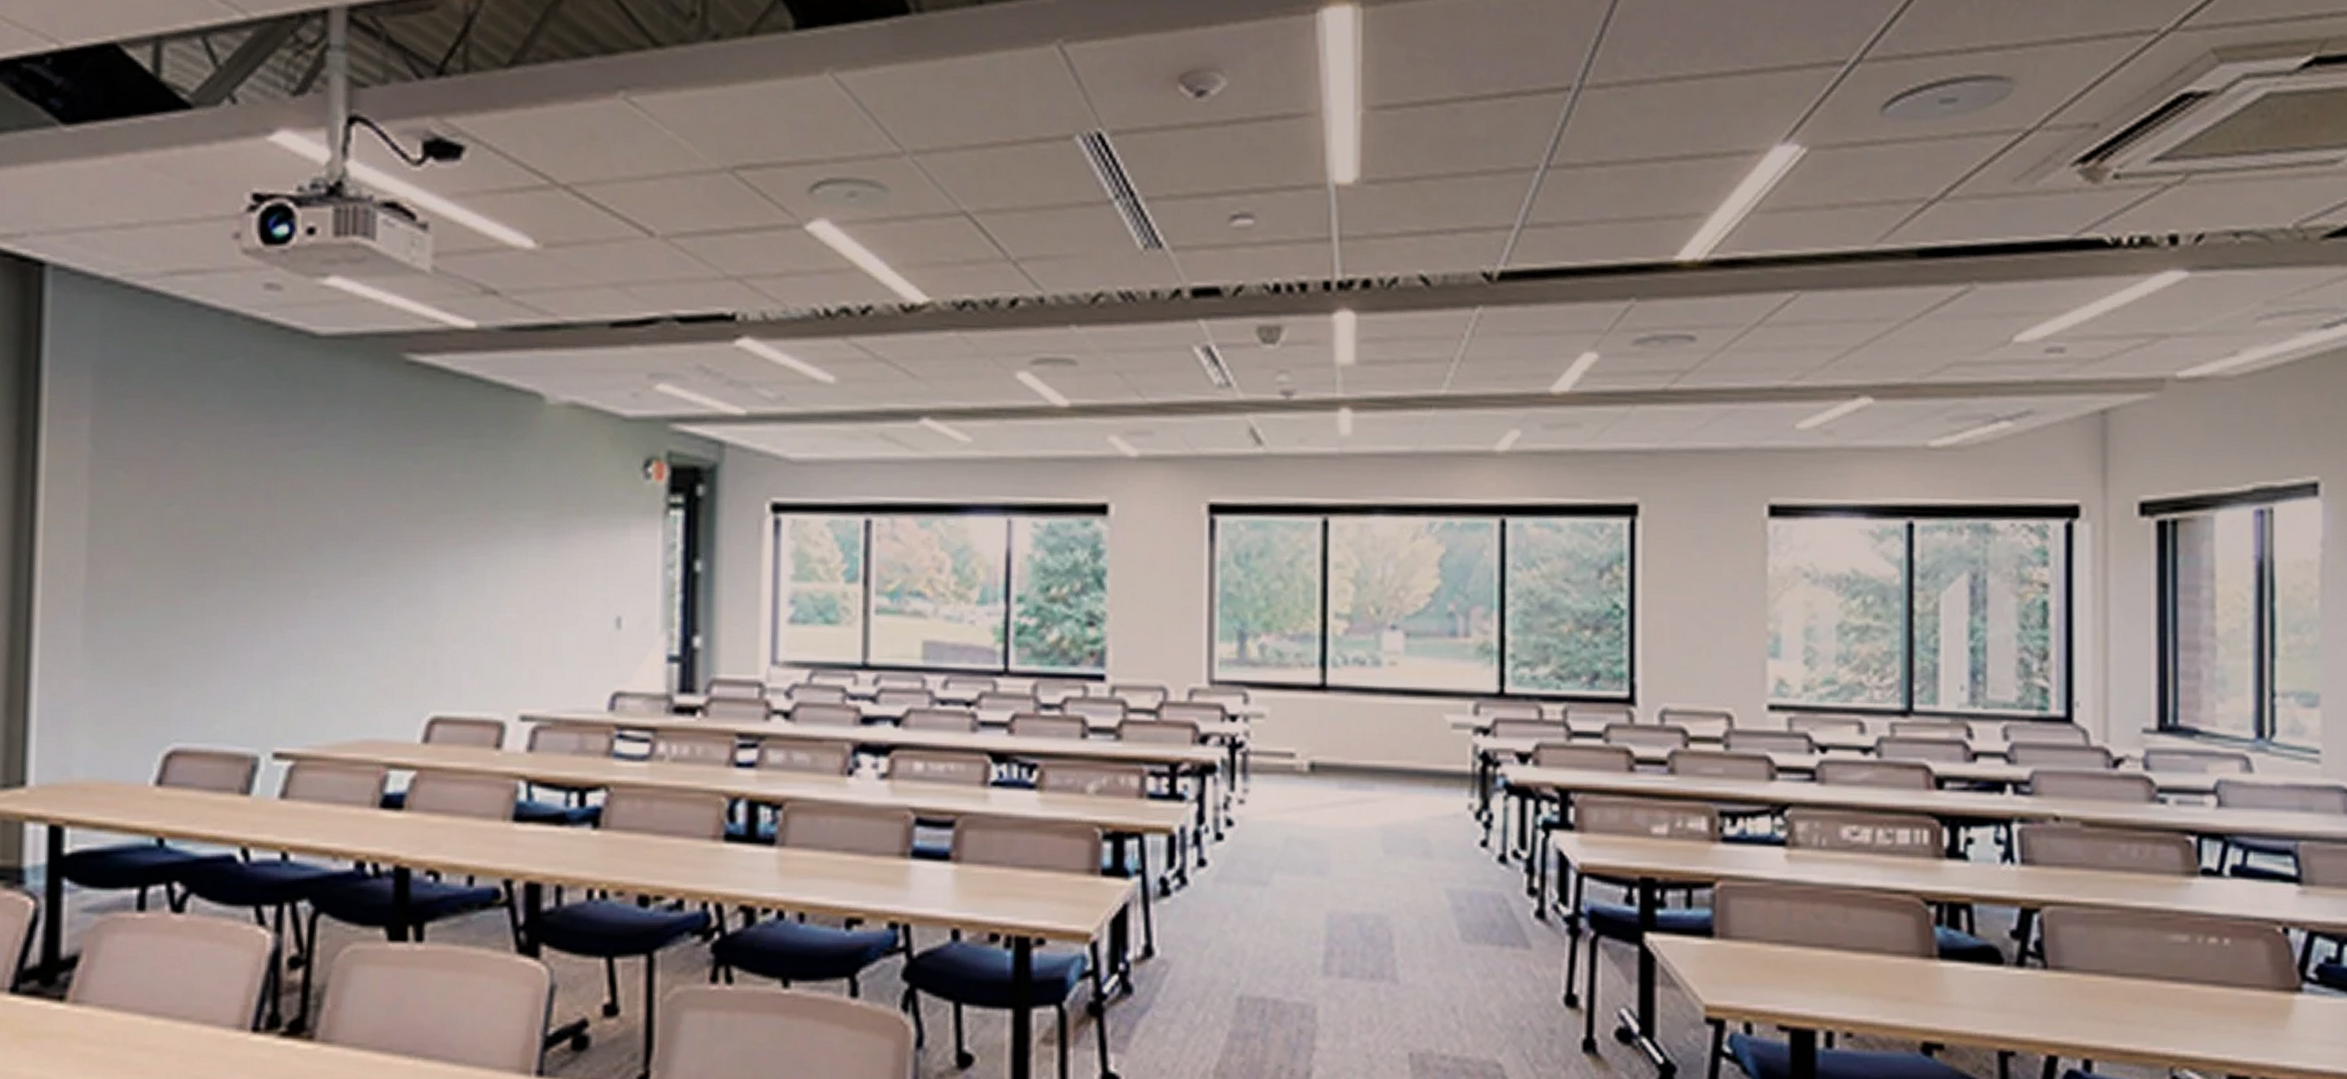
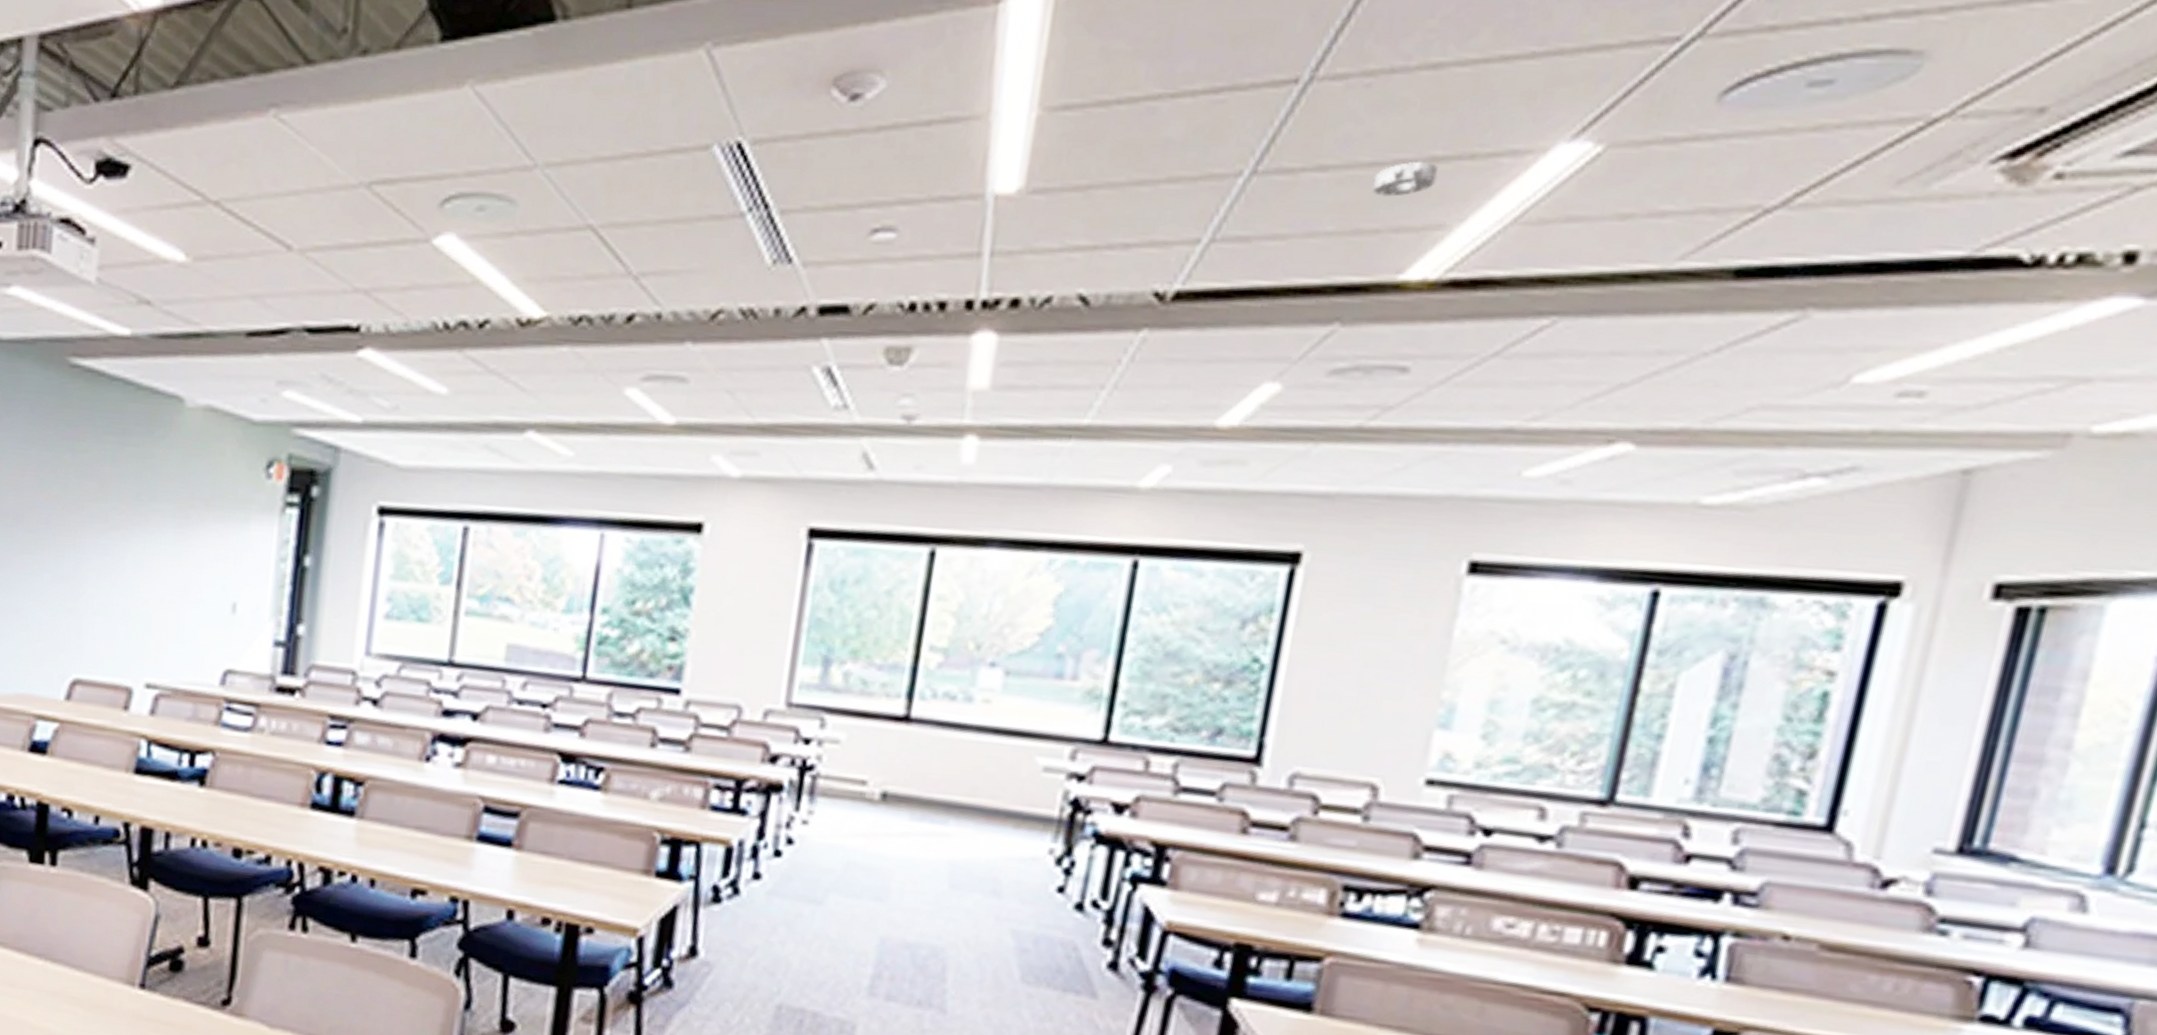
smoke detector: none [1642,159,1690,189] -> present [1372,161,1438,197]

